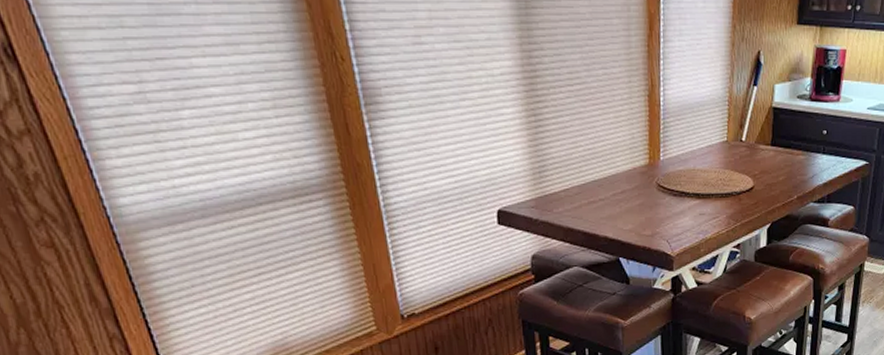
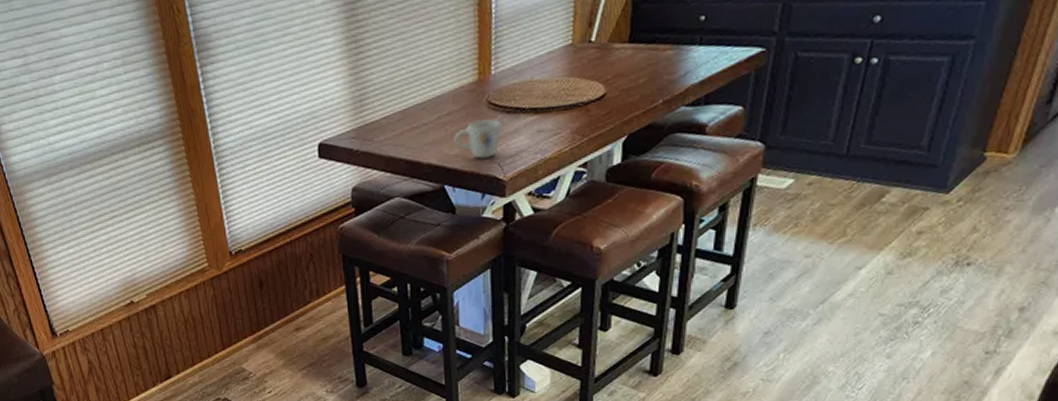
mug: none [628,200,670,235] -> present [454,118,503,159]

